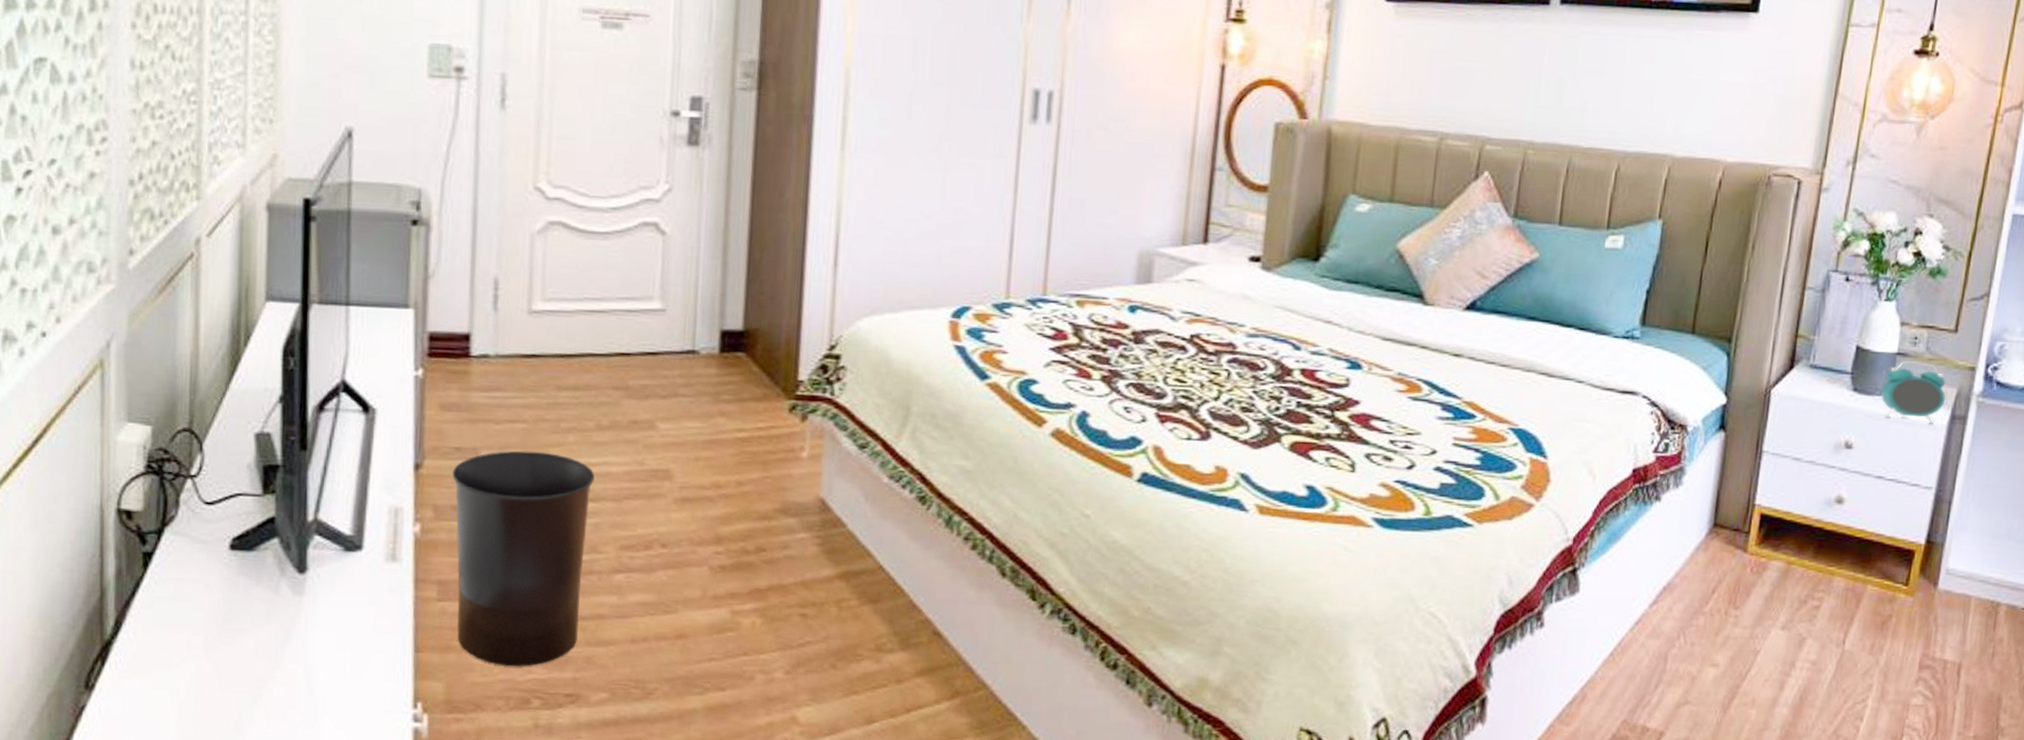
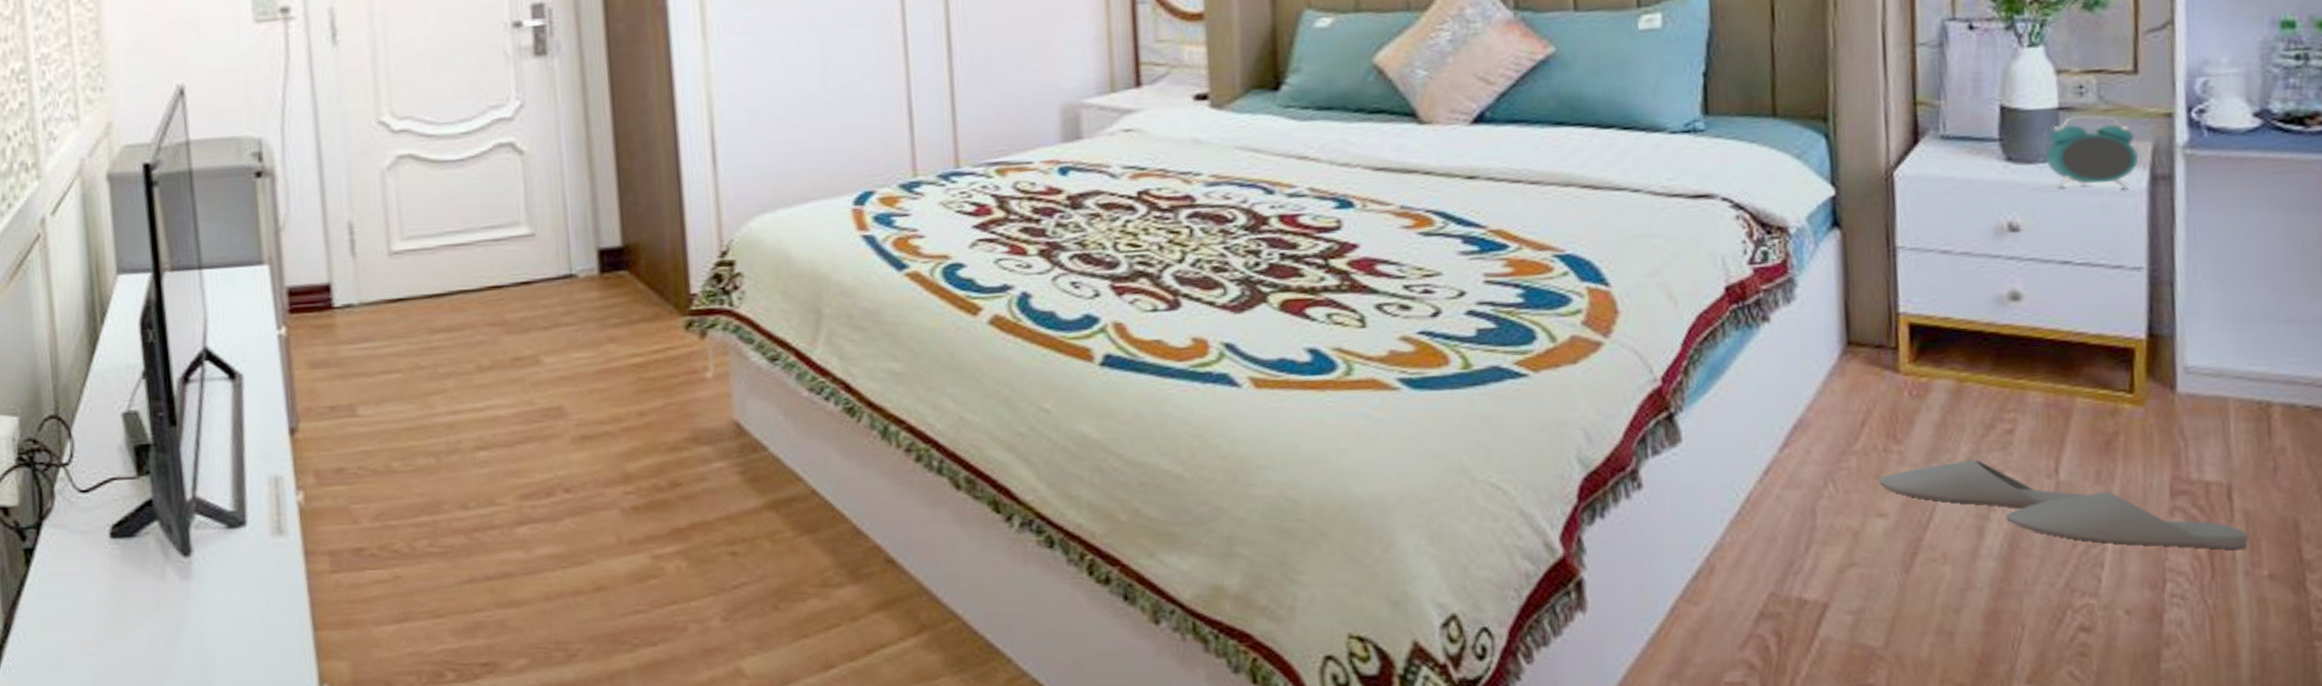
waste bin: present [452,450,595,666] -> none [330,401,486,638]
slippers: none [1717,627,1965,714] -> present [1878,459,2248,550]

